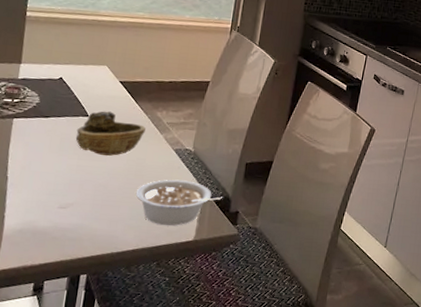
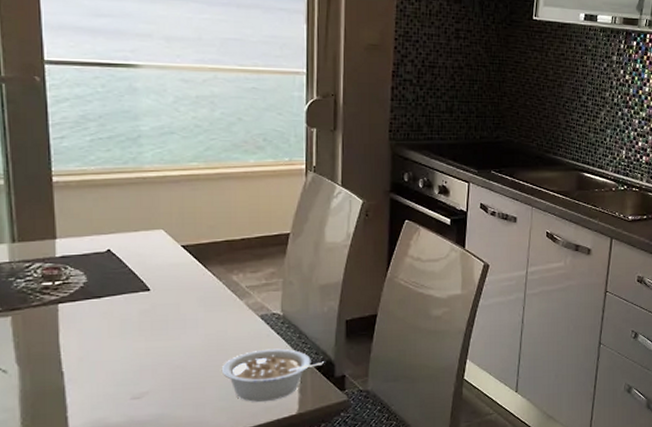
decorative bowl: present [75,111,146,157] -> none [138,282,221,334]

